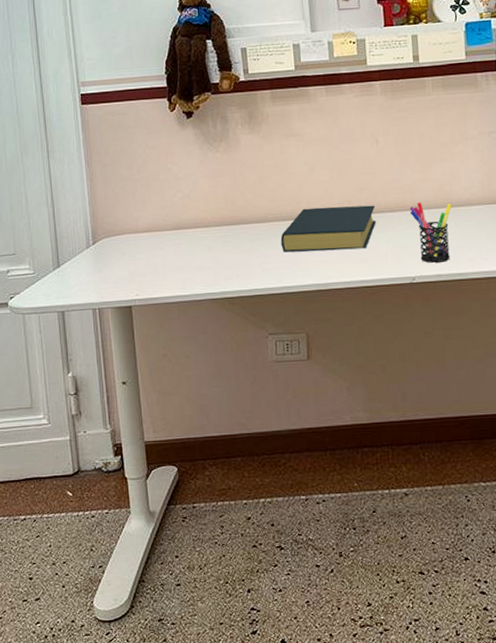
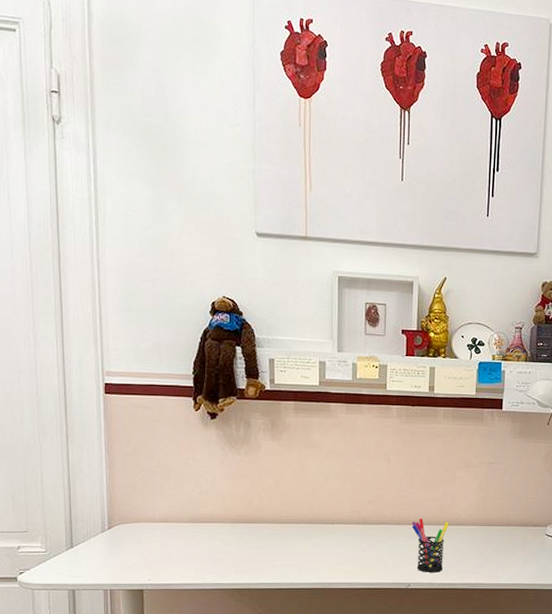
hardback book: present [280,205,377,253] -> none [291,514,382,555]

